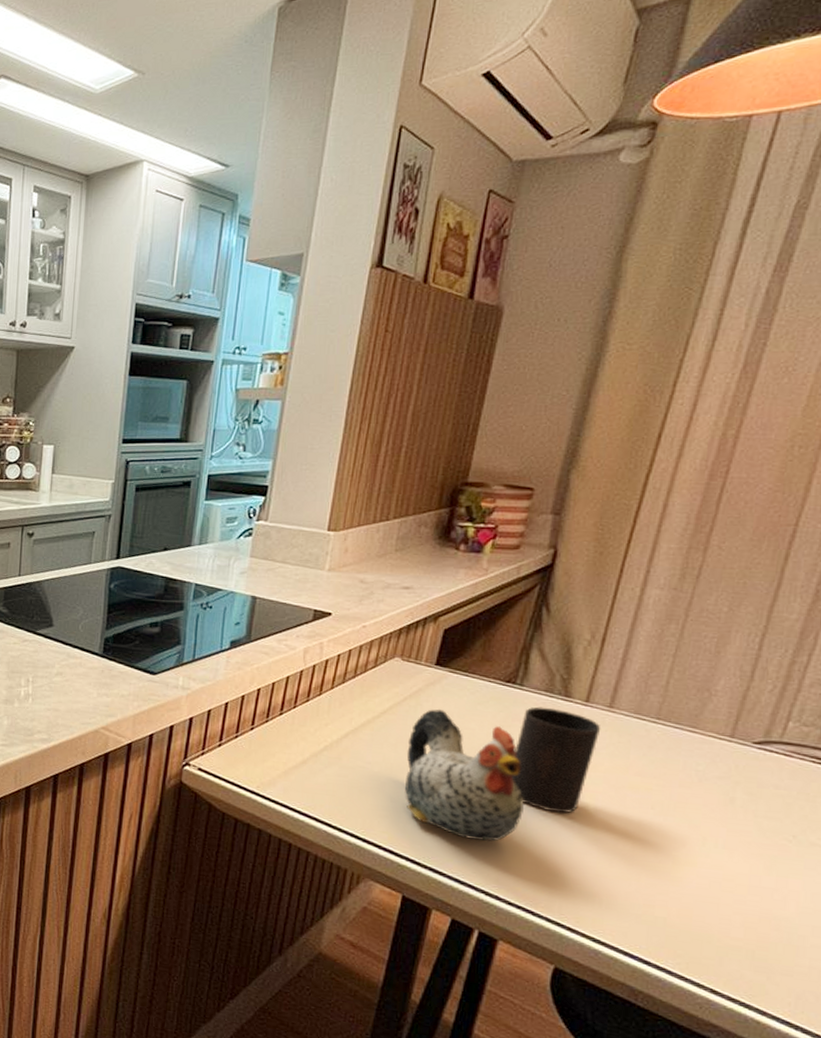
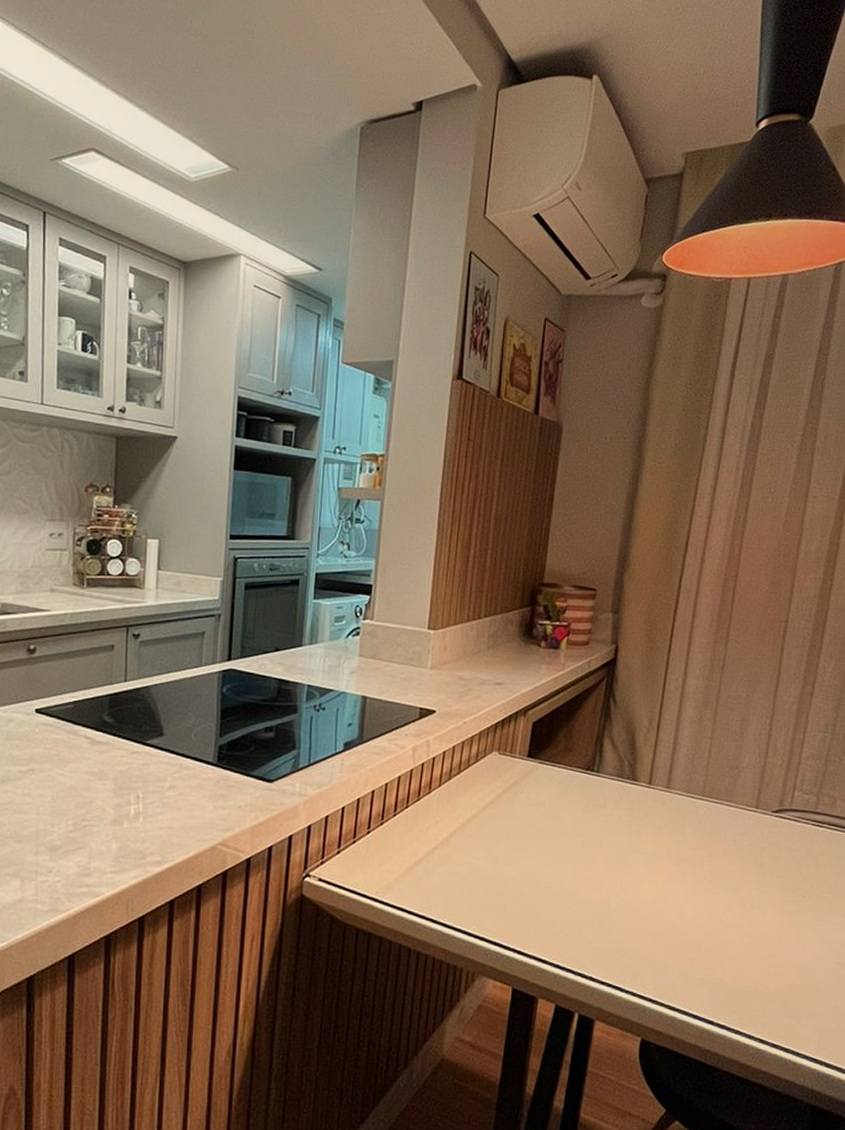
chicken figurine: present [405,708,524,842] -> none [508,799,607,925]
cup: present [511,706,601,814] -> none [595,791,662,891]

